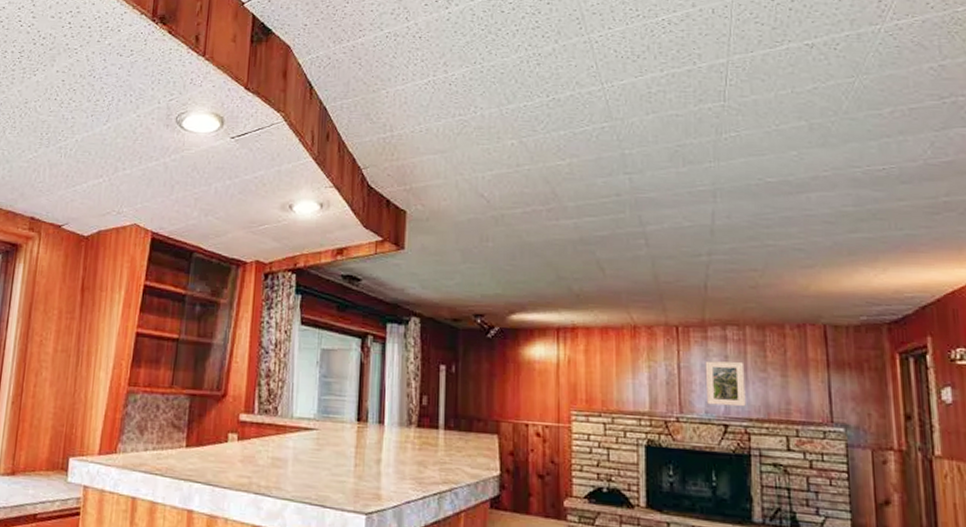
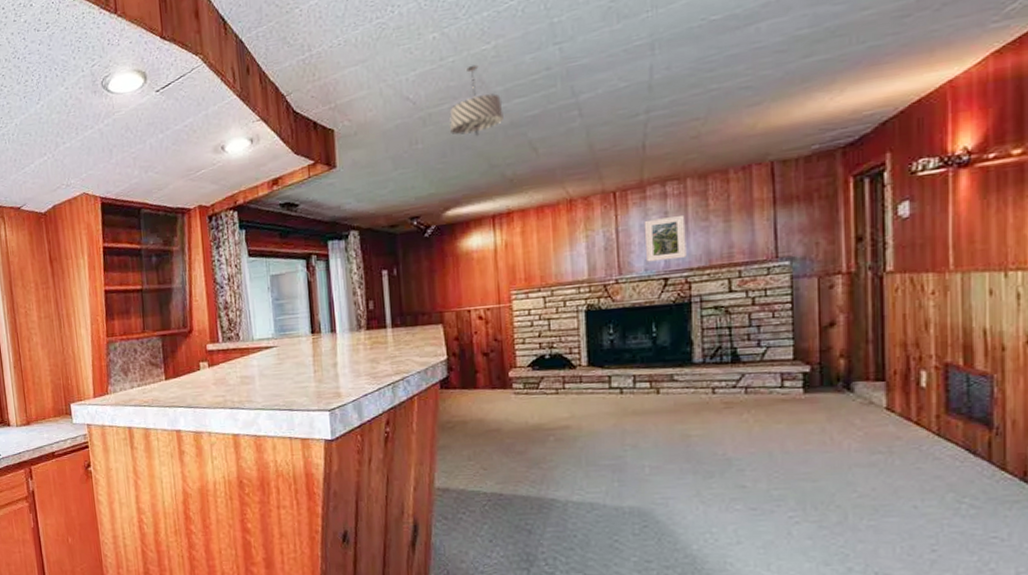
pendant light: none [520,177,574,246] -> present [449,64,504,137]

